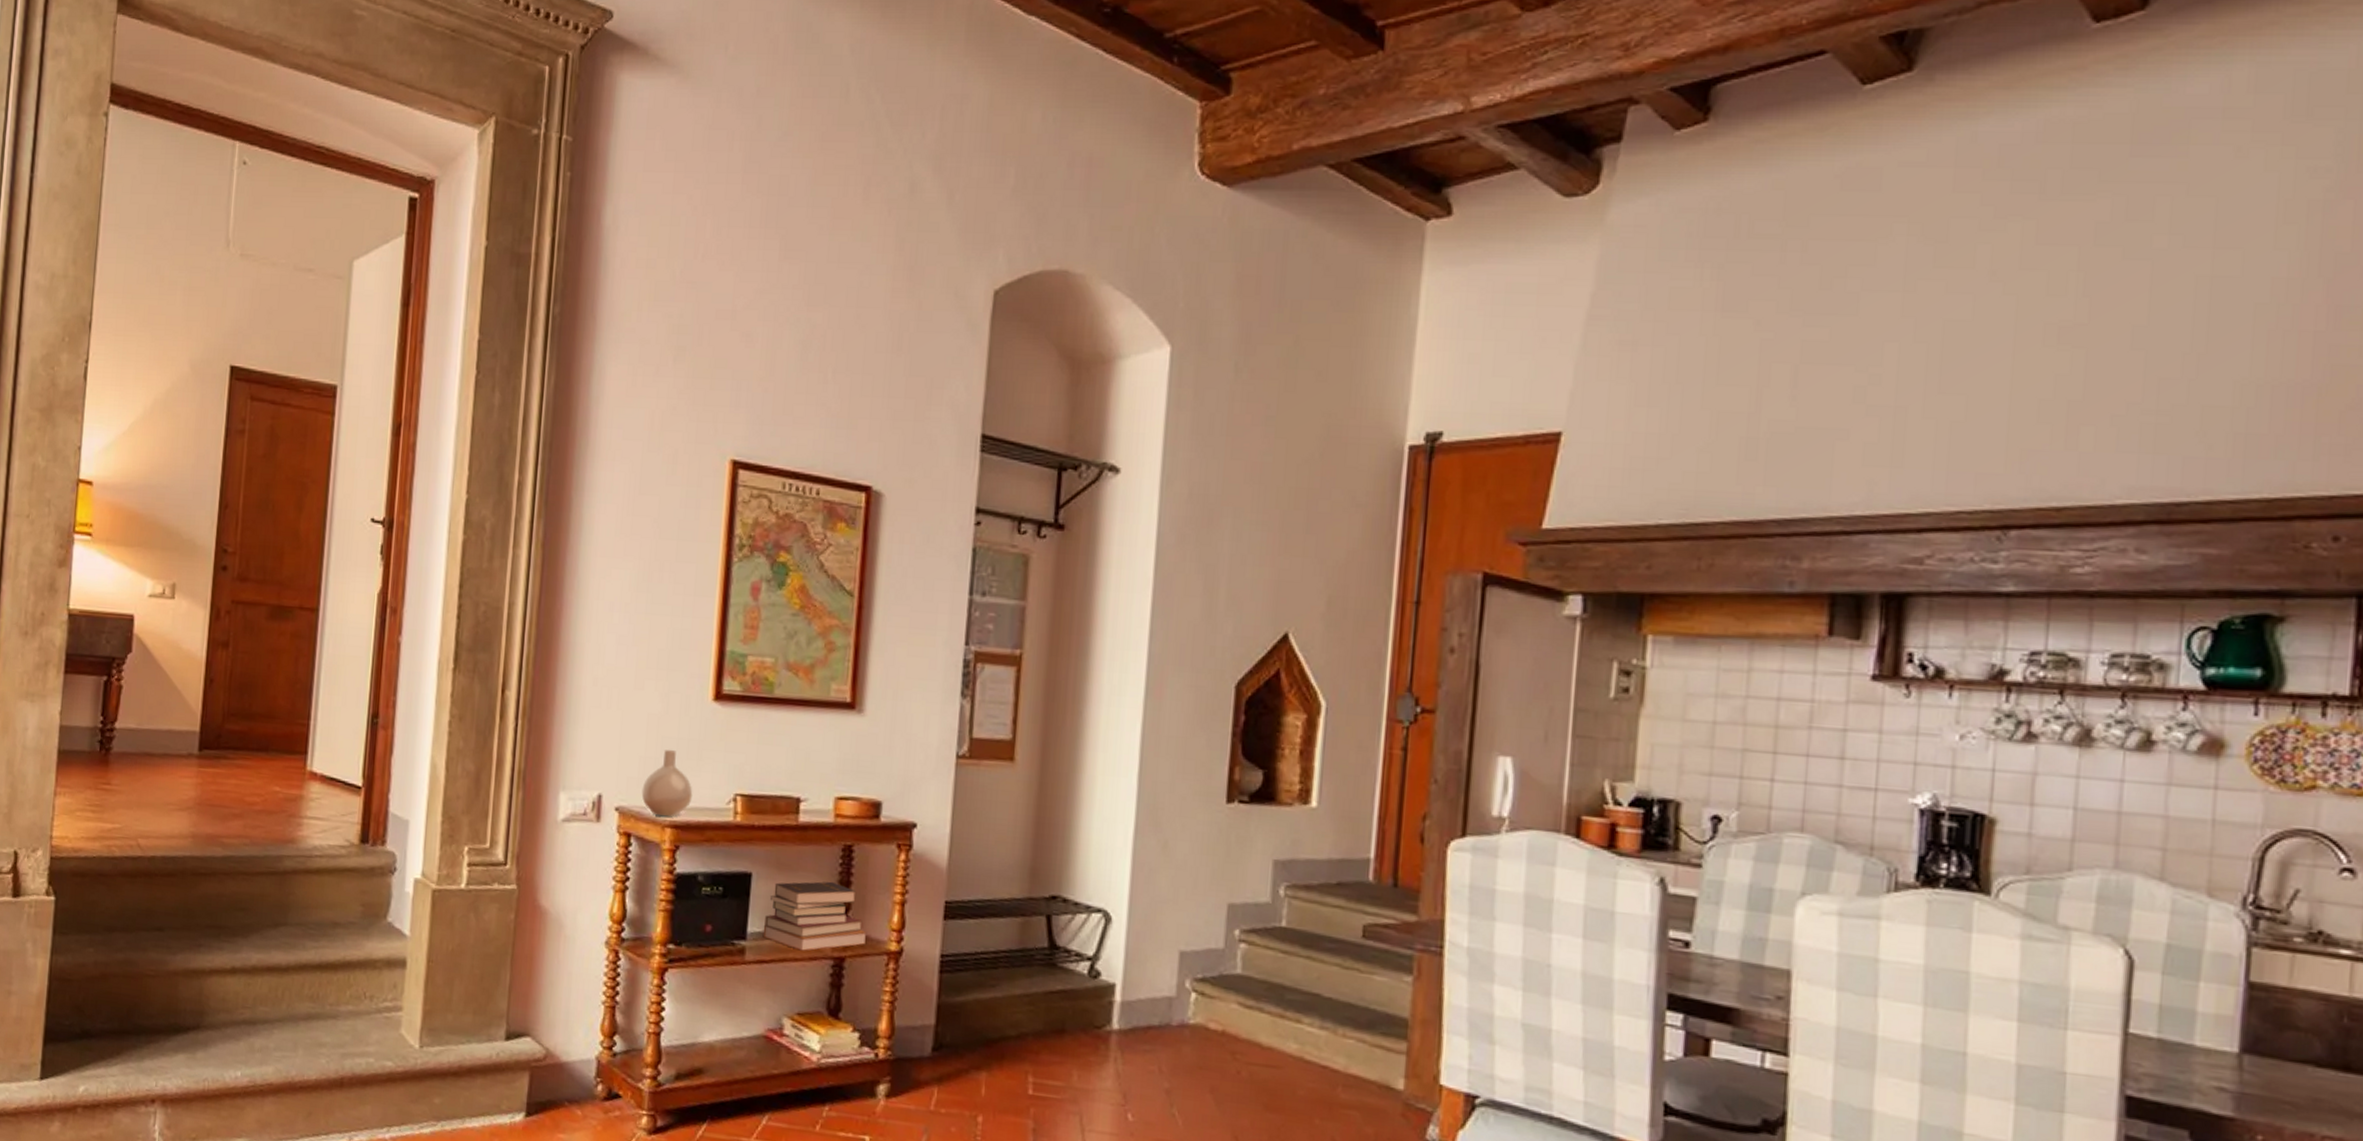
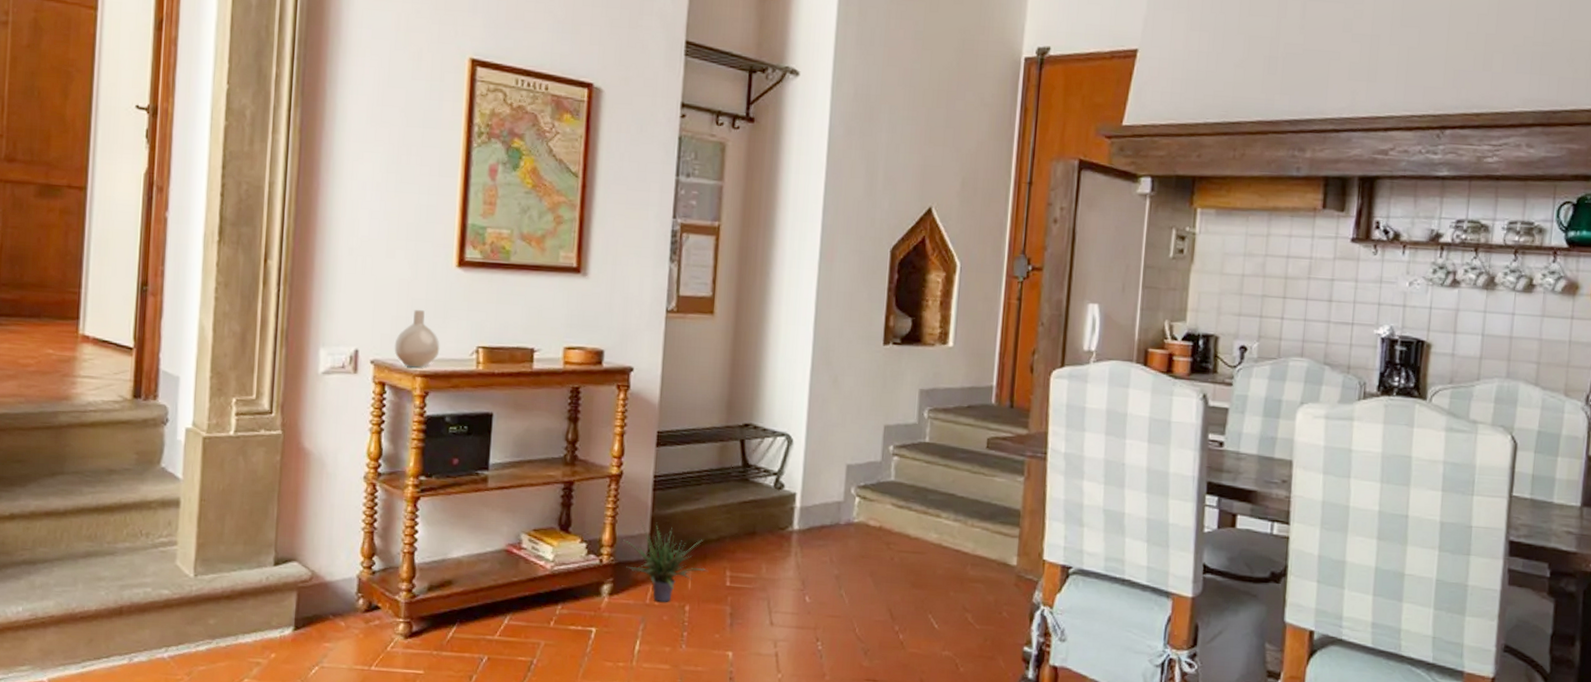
books: present [762,881,867,952] -> none [503,418,593,478]
potted plant: none [902,1003,1006,1111] -> present [622,516,708,603]

